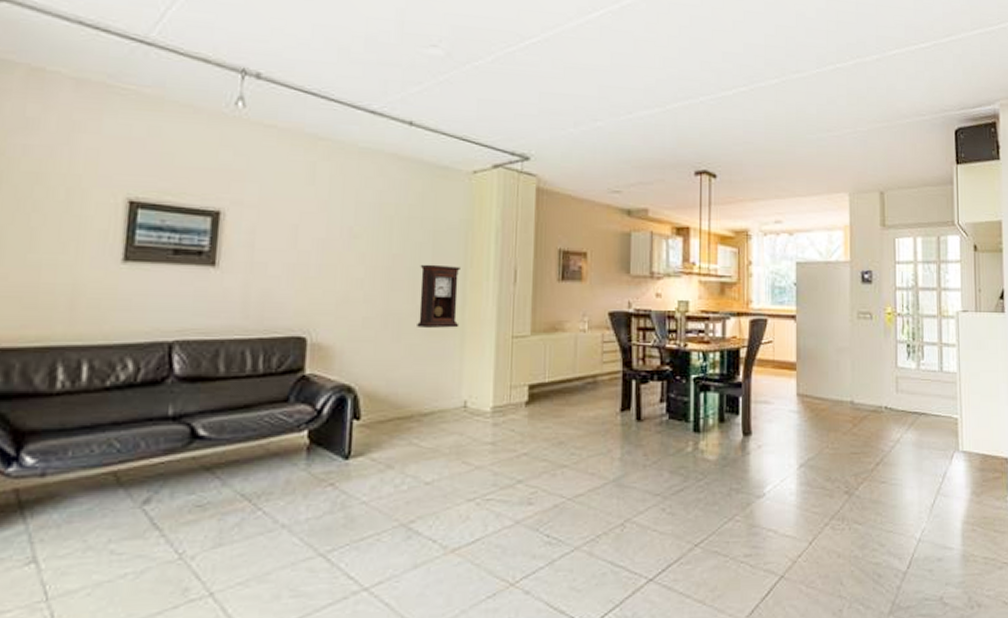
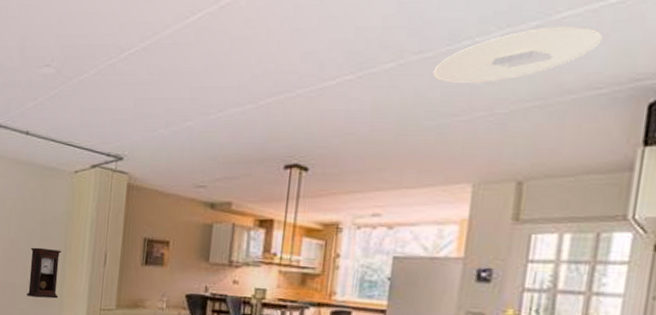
ceiling light: none [809,61,920,104] -> present [433,25,603,84]

